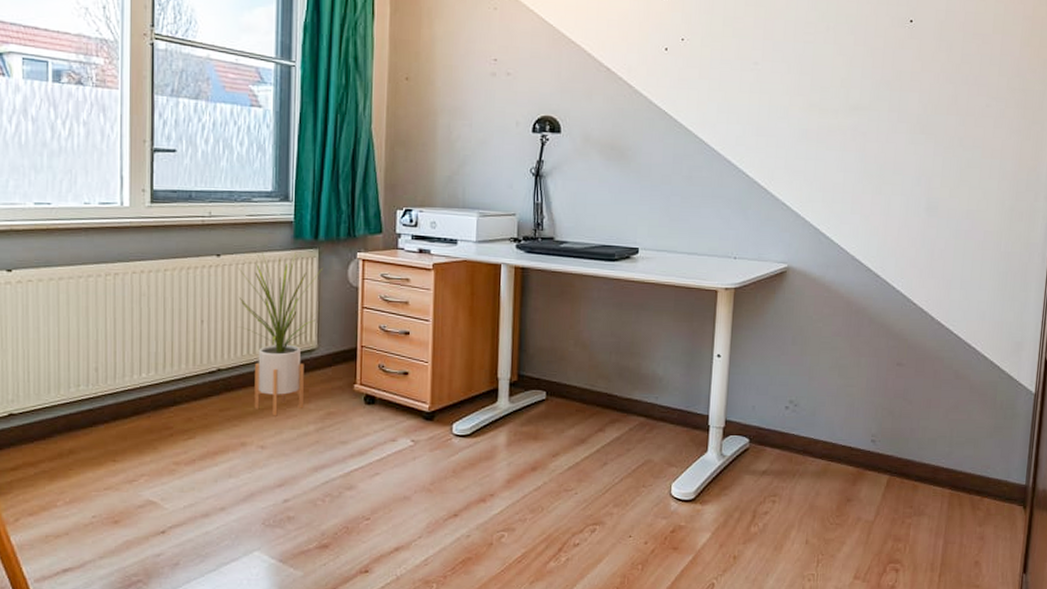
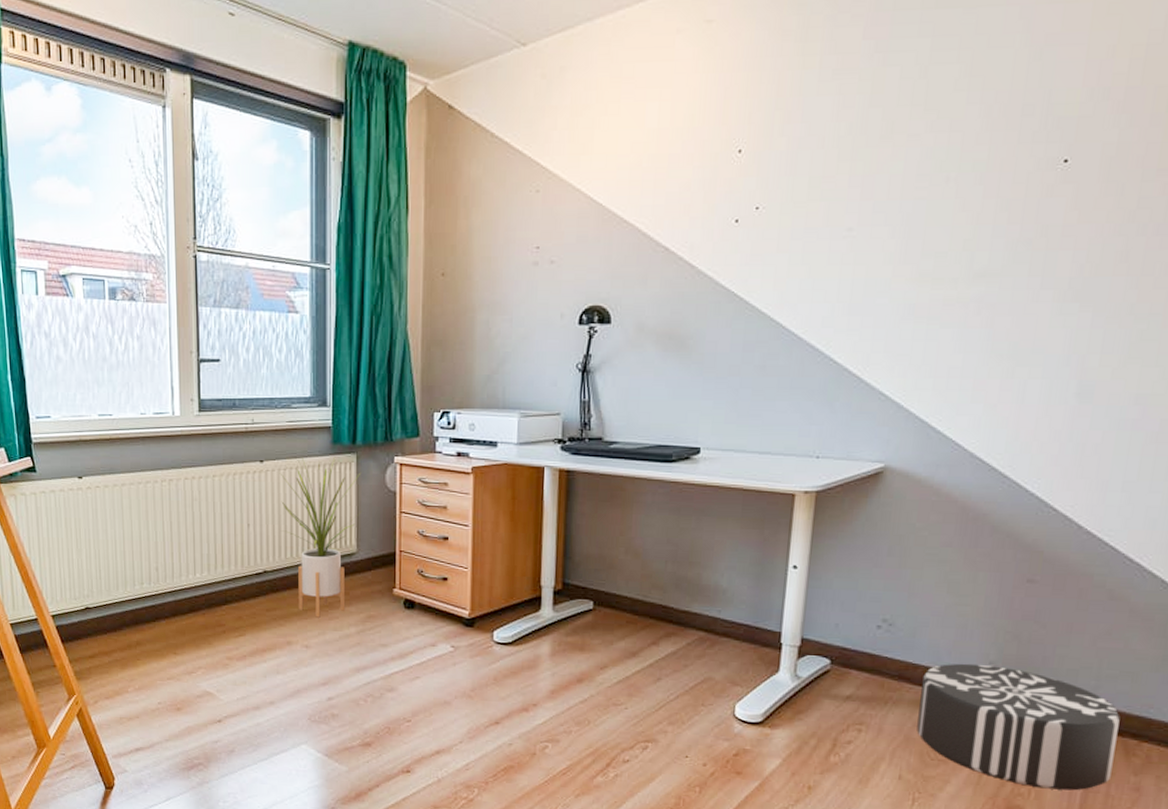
pouf: none [819,437,967,543] -> present [917,663,1120,791]

